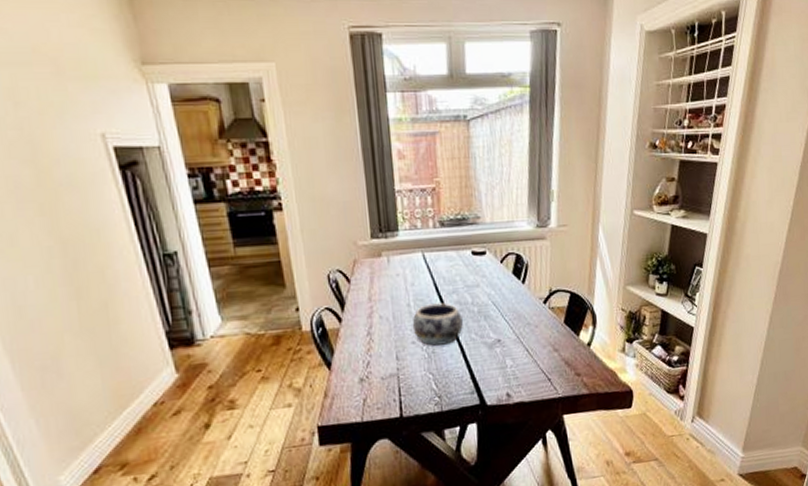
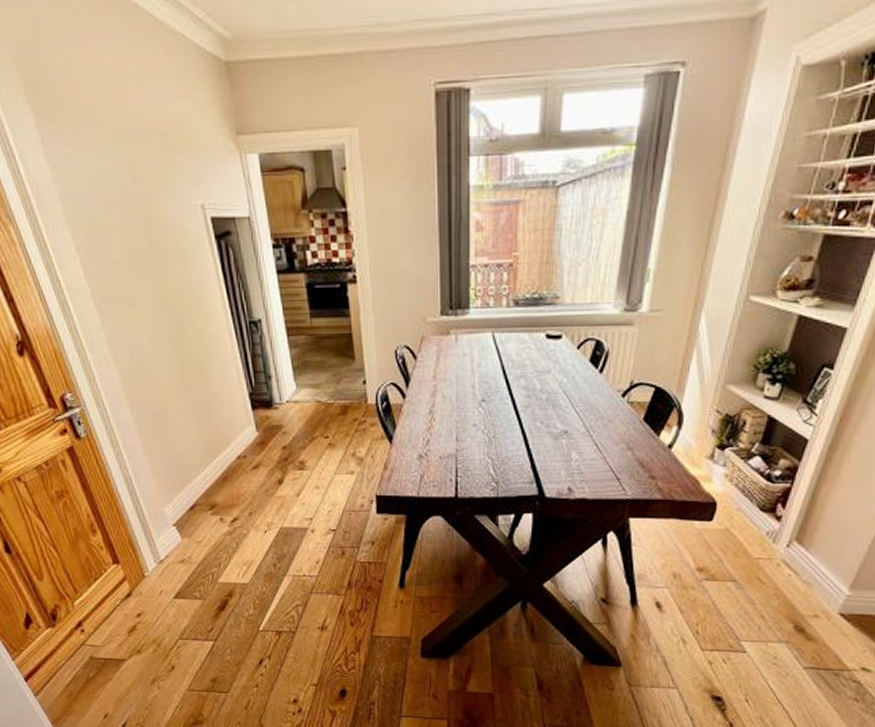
decorative bowl: present [412,302,463,346] -> none [475,386,528,430]

